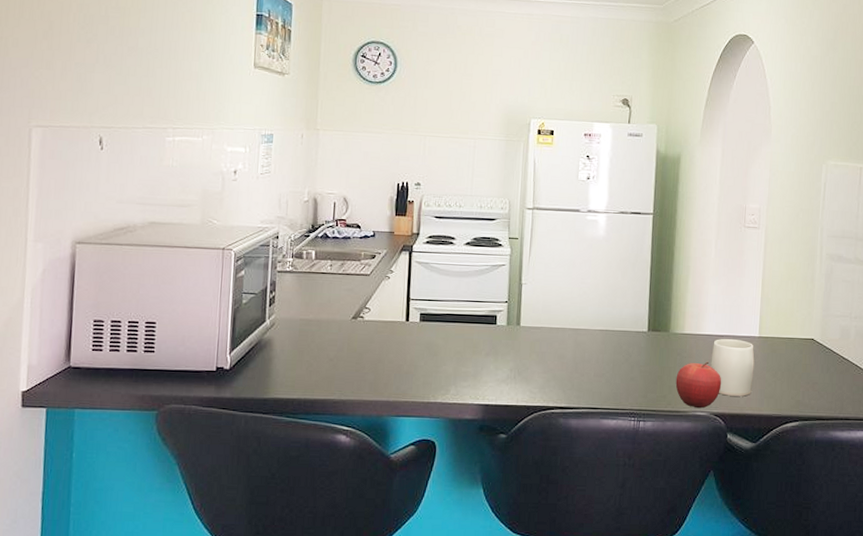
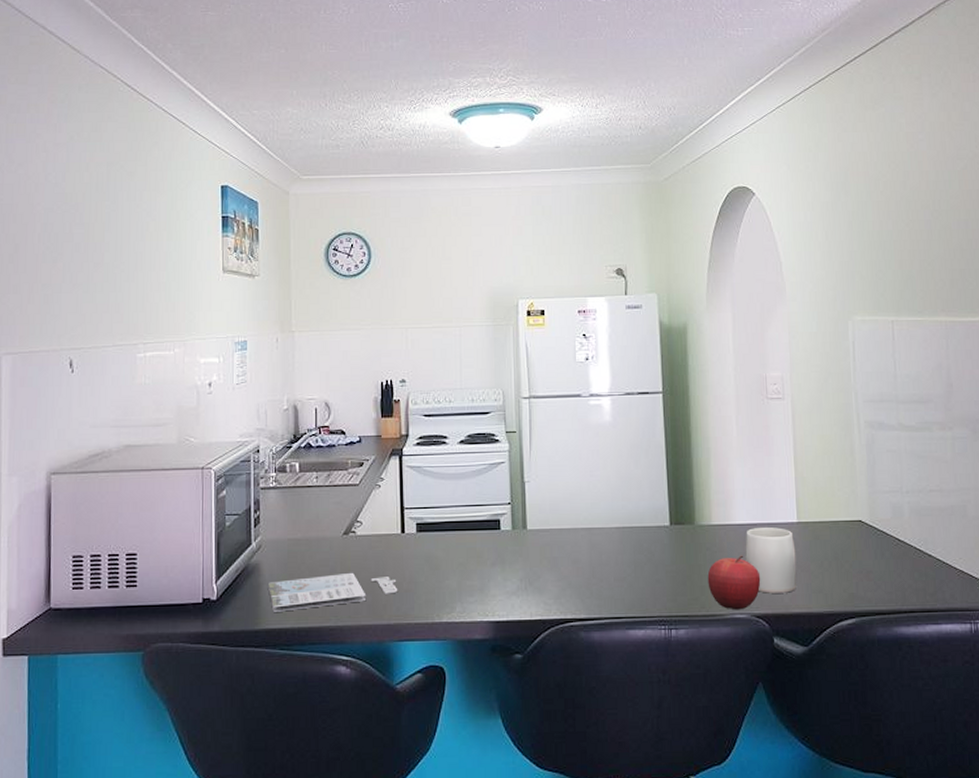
magazine: none [279,353,399,385] -> present [268,572,398,613]

